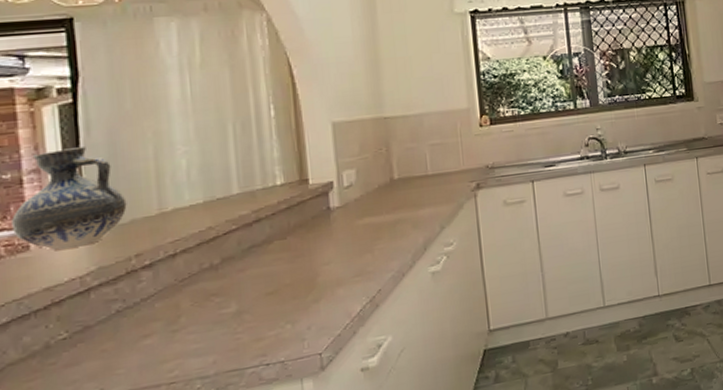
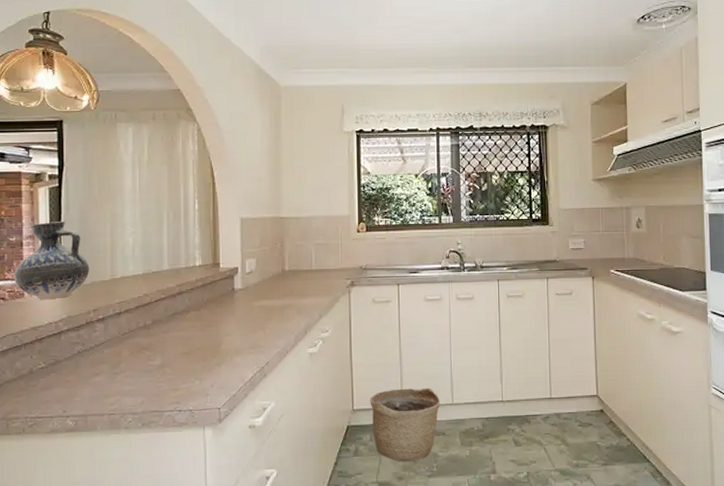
basket: none [508,292,591,381] -> present [370,387,441,462]

